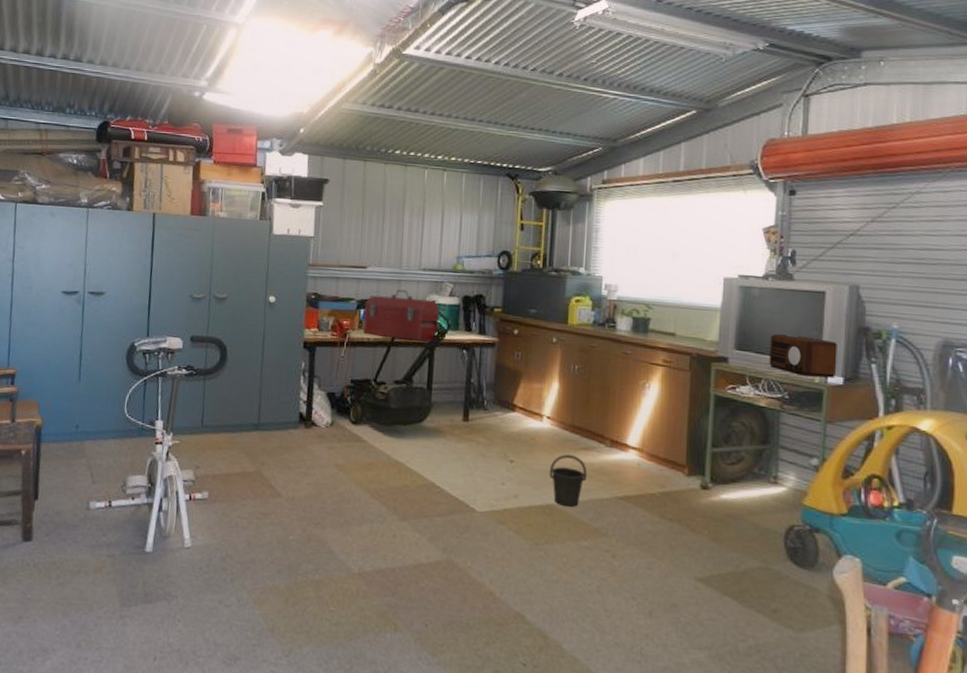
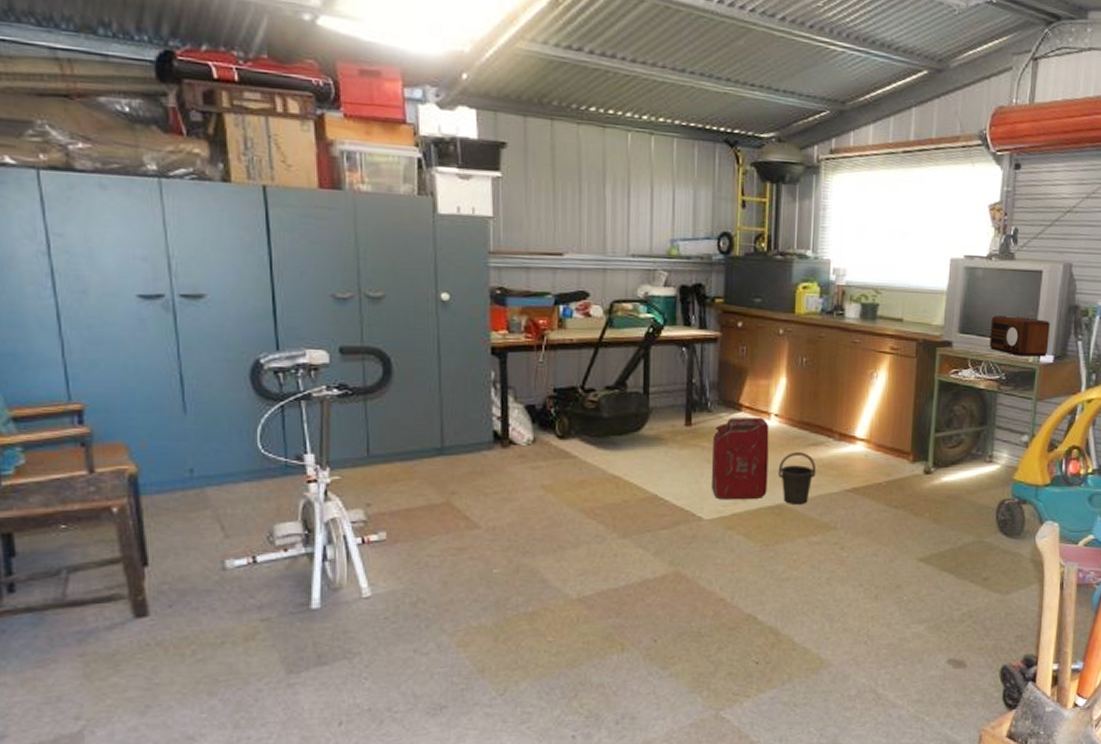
toolbox: present [363,290,439,342] -> none [564,280,654,341]
jerry can: none [485,417,542,497] -> present [711,417,770,500]

